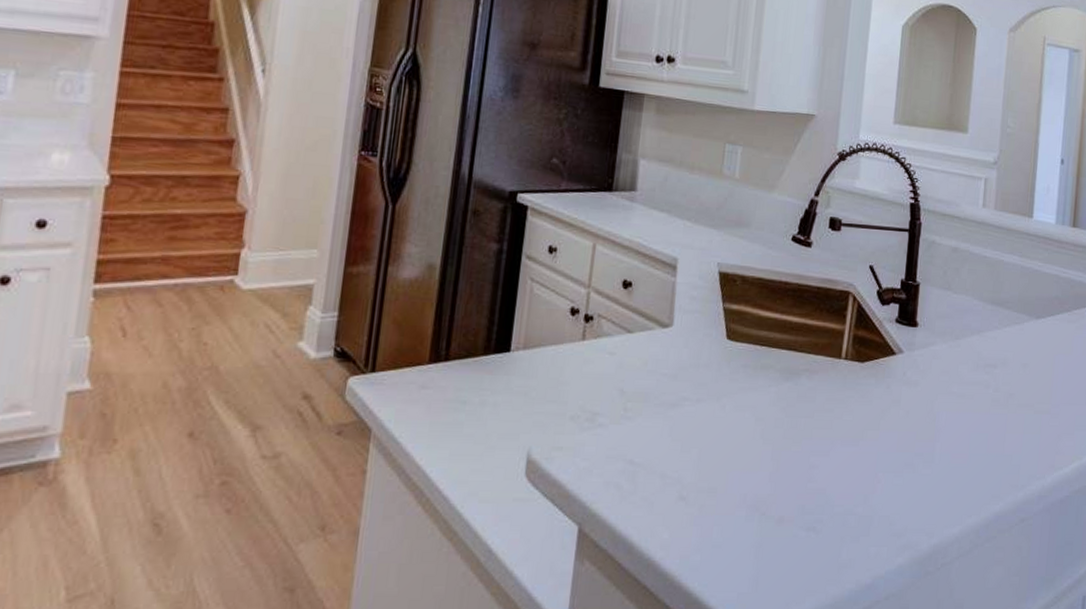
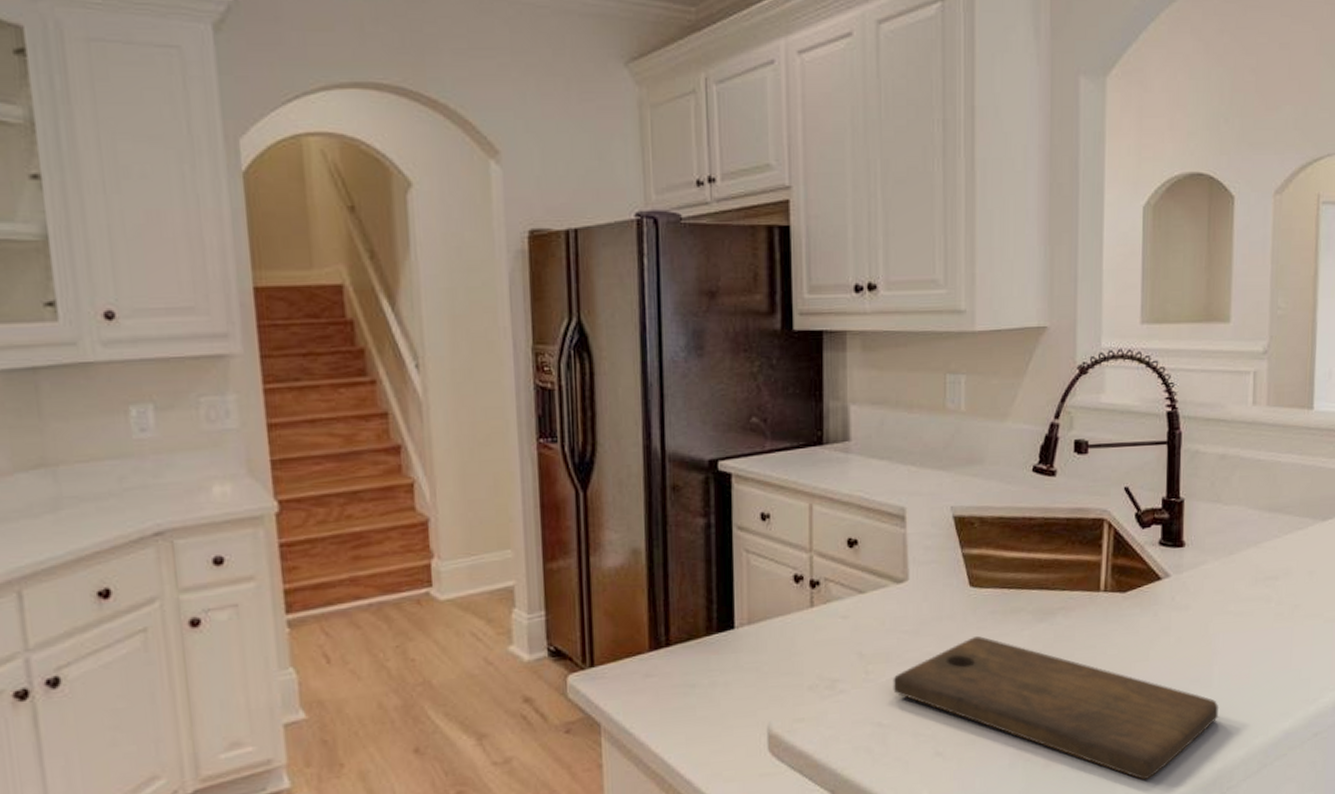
cutting board: none [647,387,939,547] -> present [893,636,1220,780]

